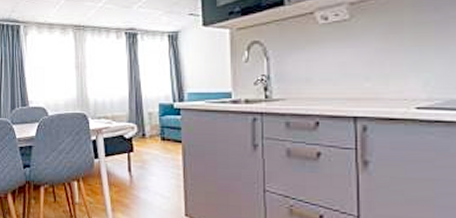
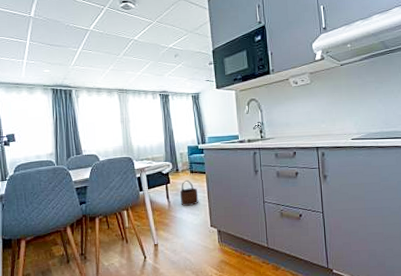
wooden bucket: none [145,149,170,185] -> present [179,180,199,206]

